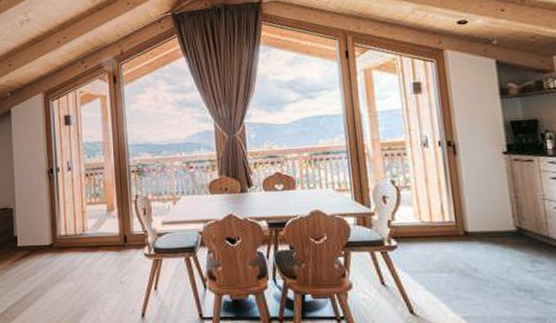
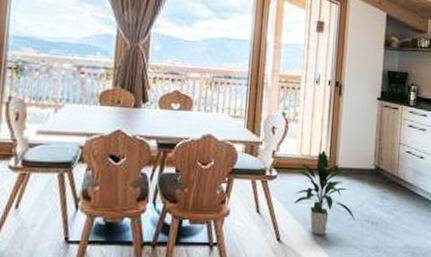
indoor plant: none [417,213,503,306] -> present [294,149,356,235]

